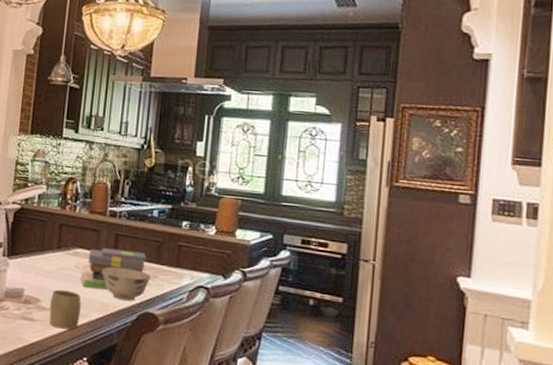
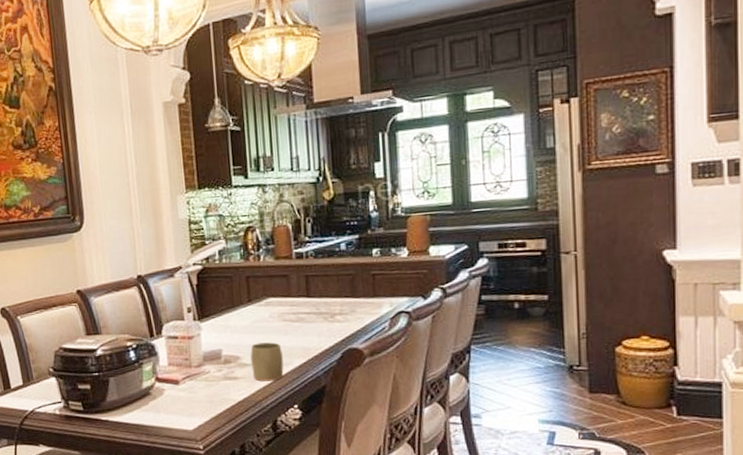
books: present [80,247,147,290] -> none [276,289,341,335]
bowl: present [101,267,152,301] -> none [297,308,350,341]

